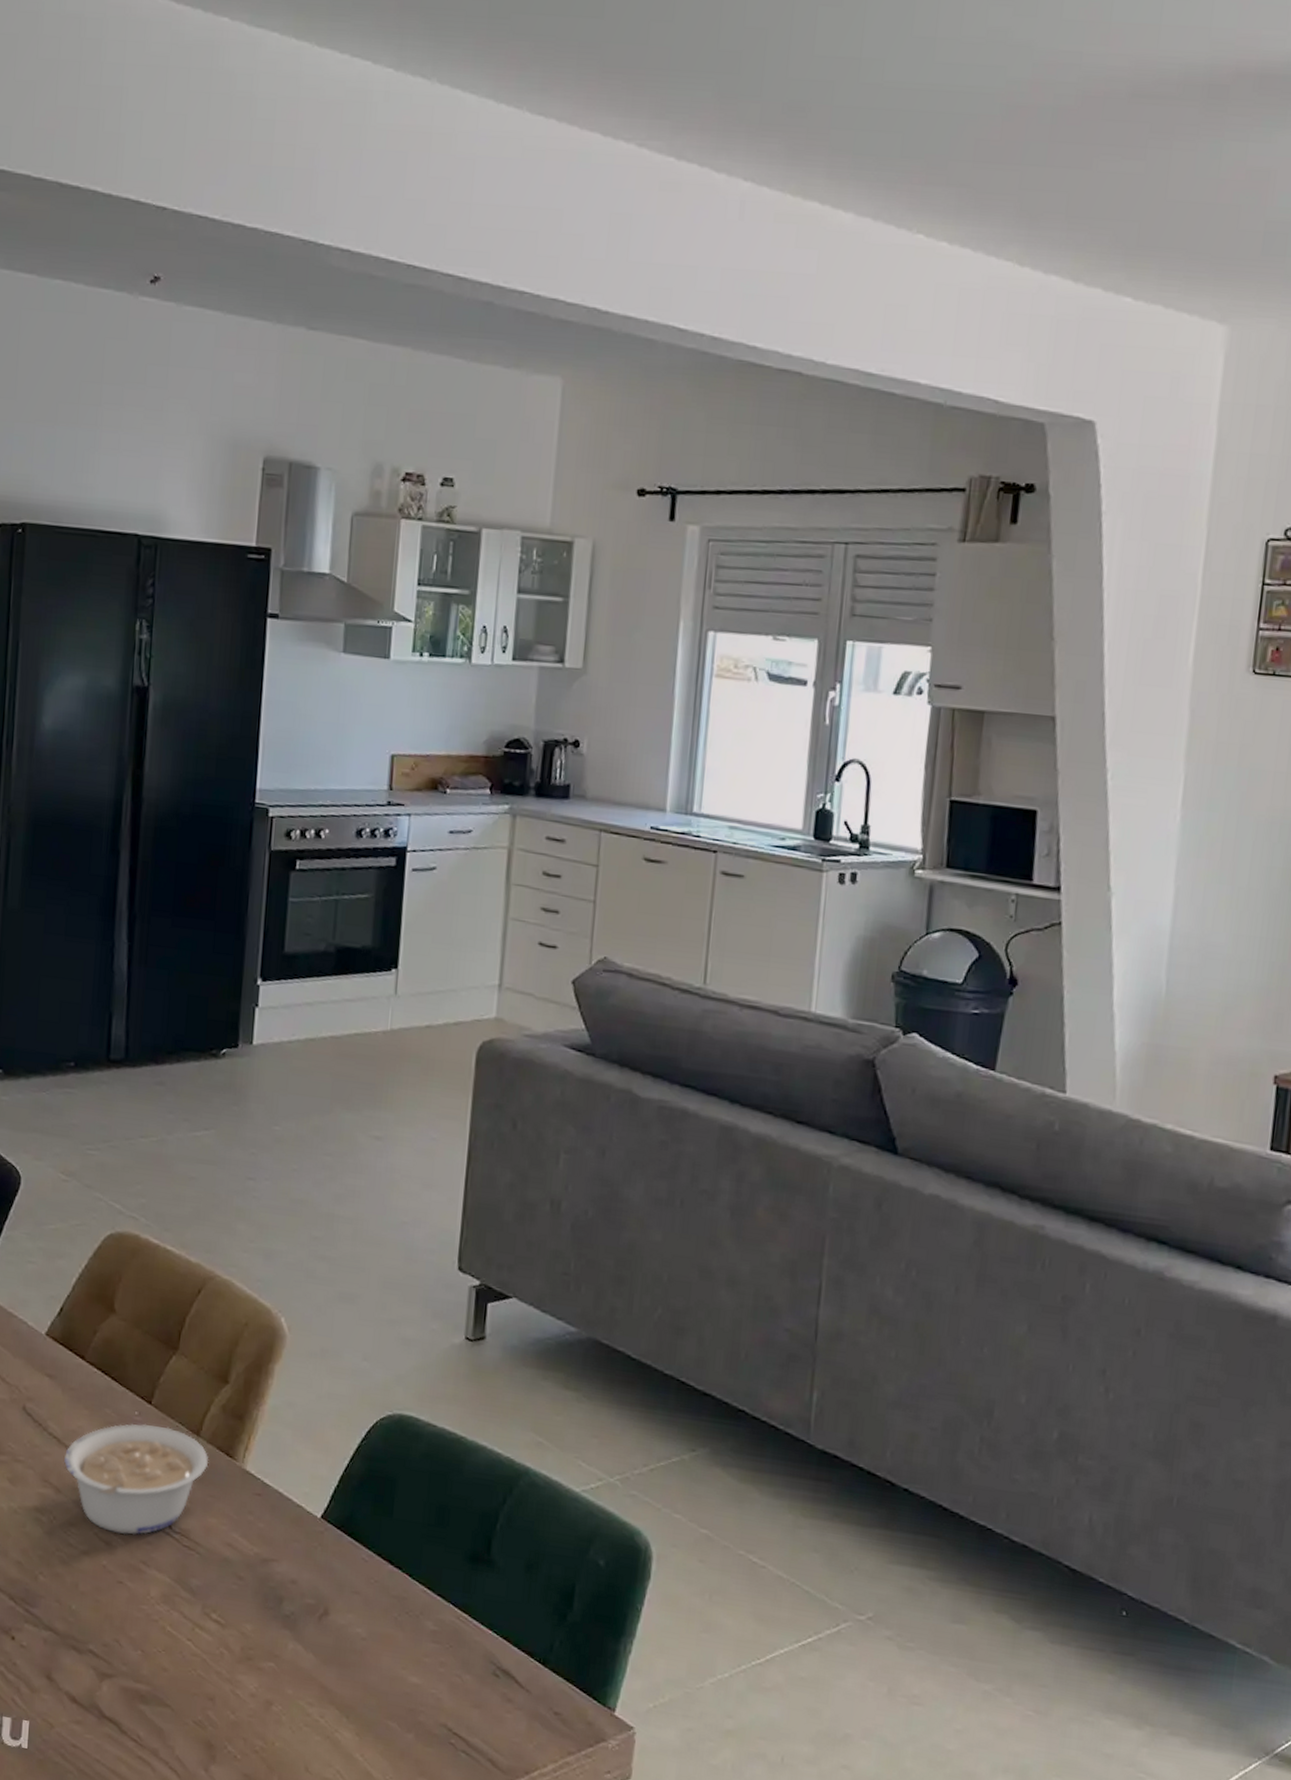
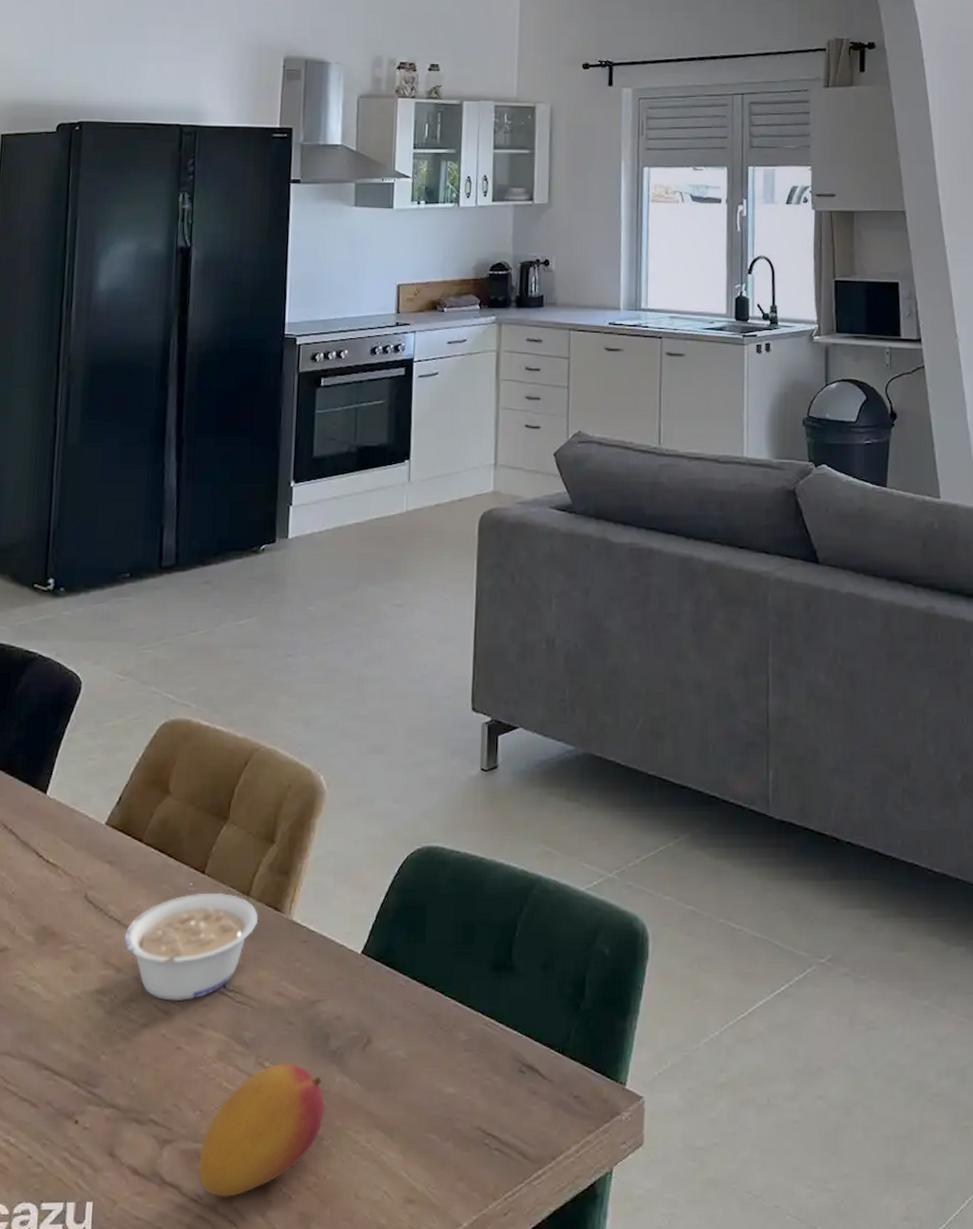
fruit: none [138,1617,276,1744] -> present [197,1062,325,1197]

